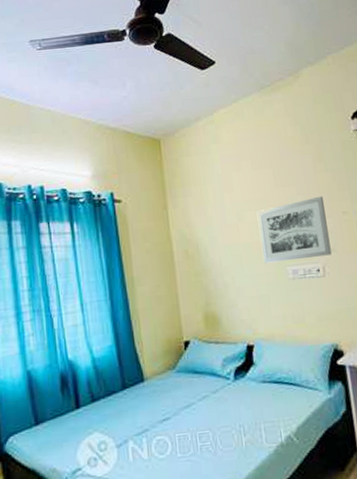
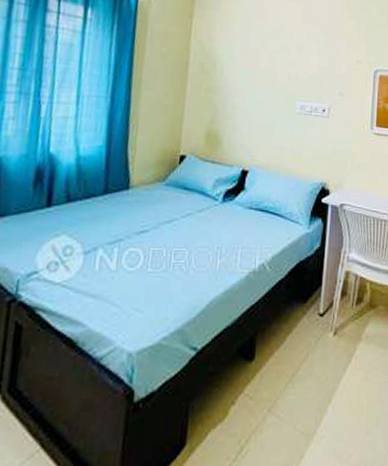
wall art: present [256,196,332,264] -> none [275,40,344,99]

